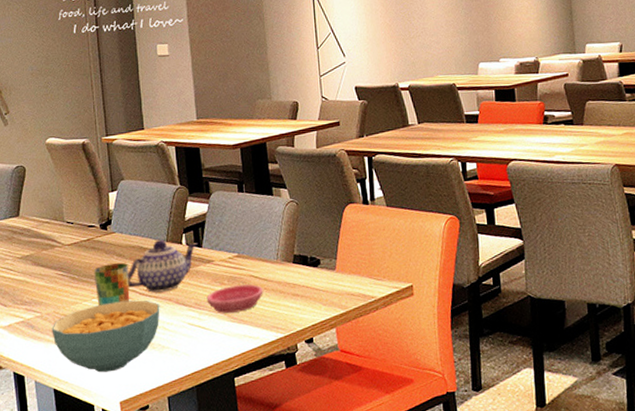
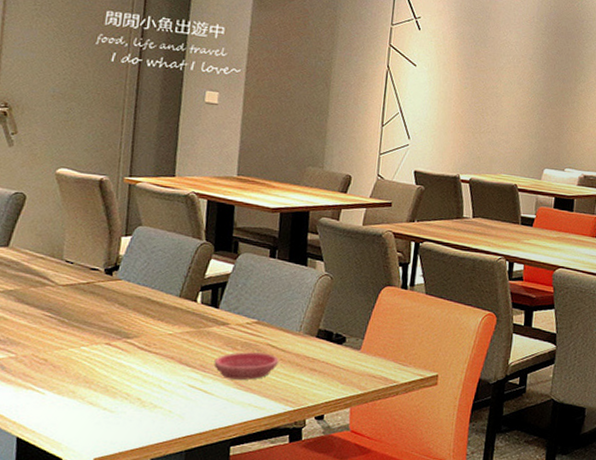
cereal bowl: present [51,300,160,373] -> none [25,352,160,426]
cup: present [93,263,130,307] -> none [86,312,131,356]
teapot: present [127,239,199,293] -> none [126,293,216,349]

